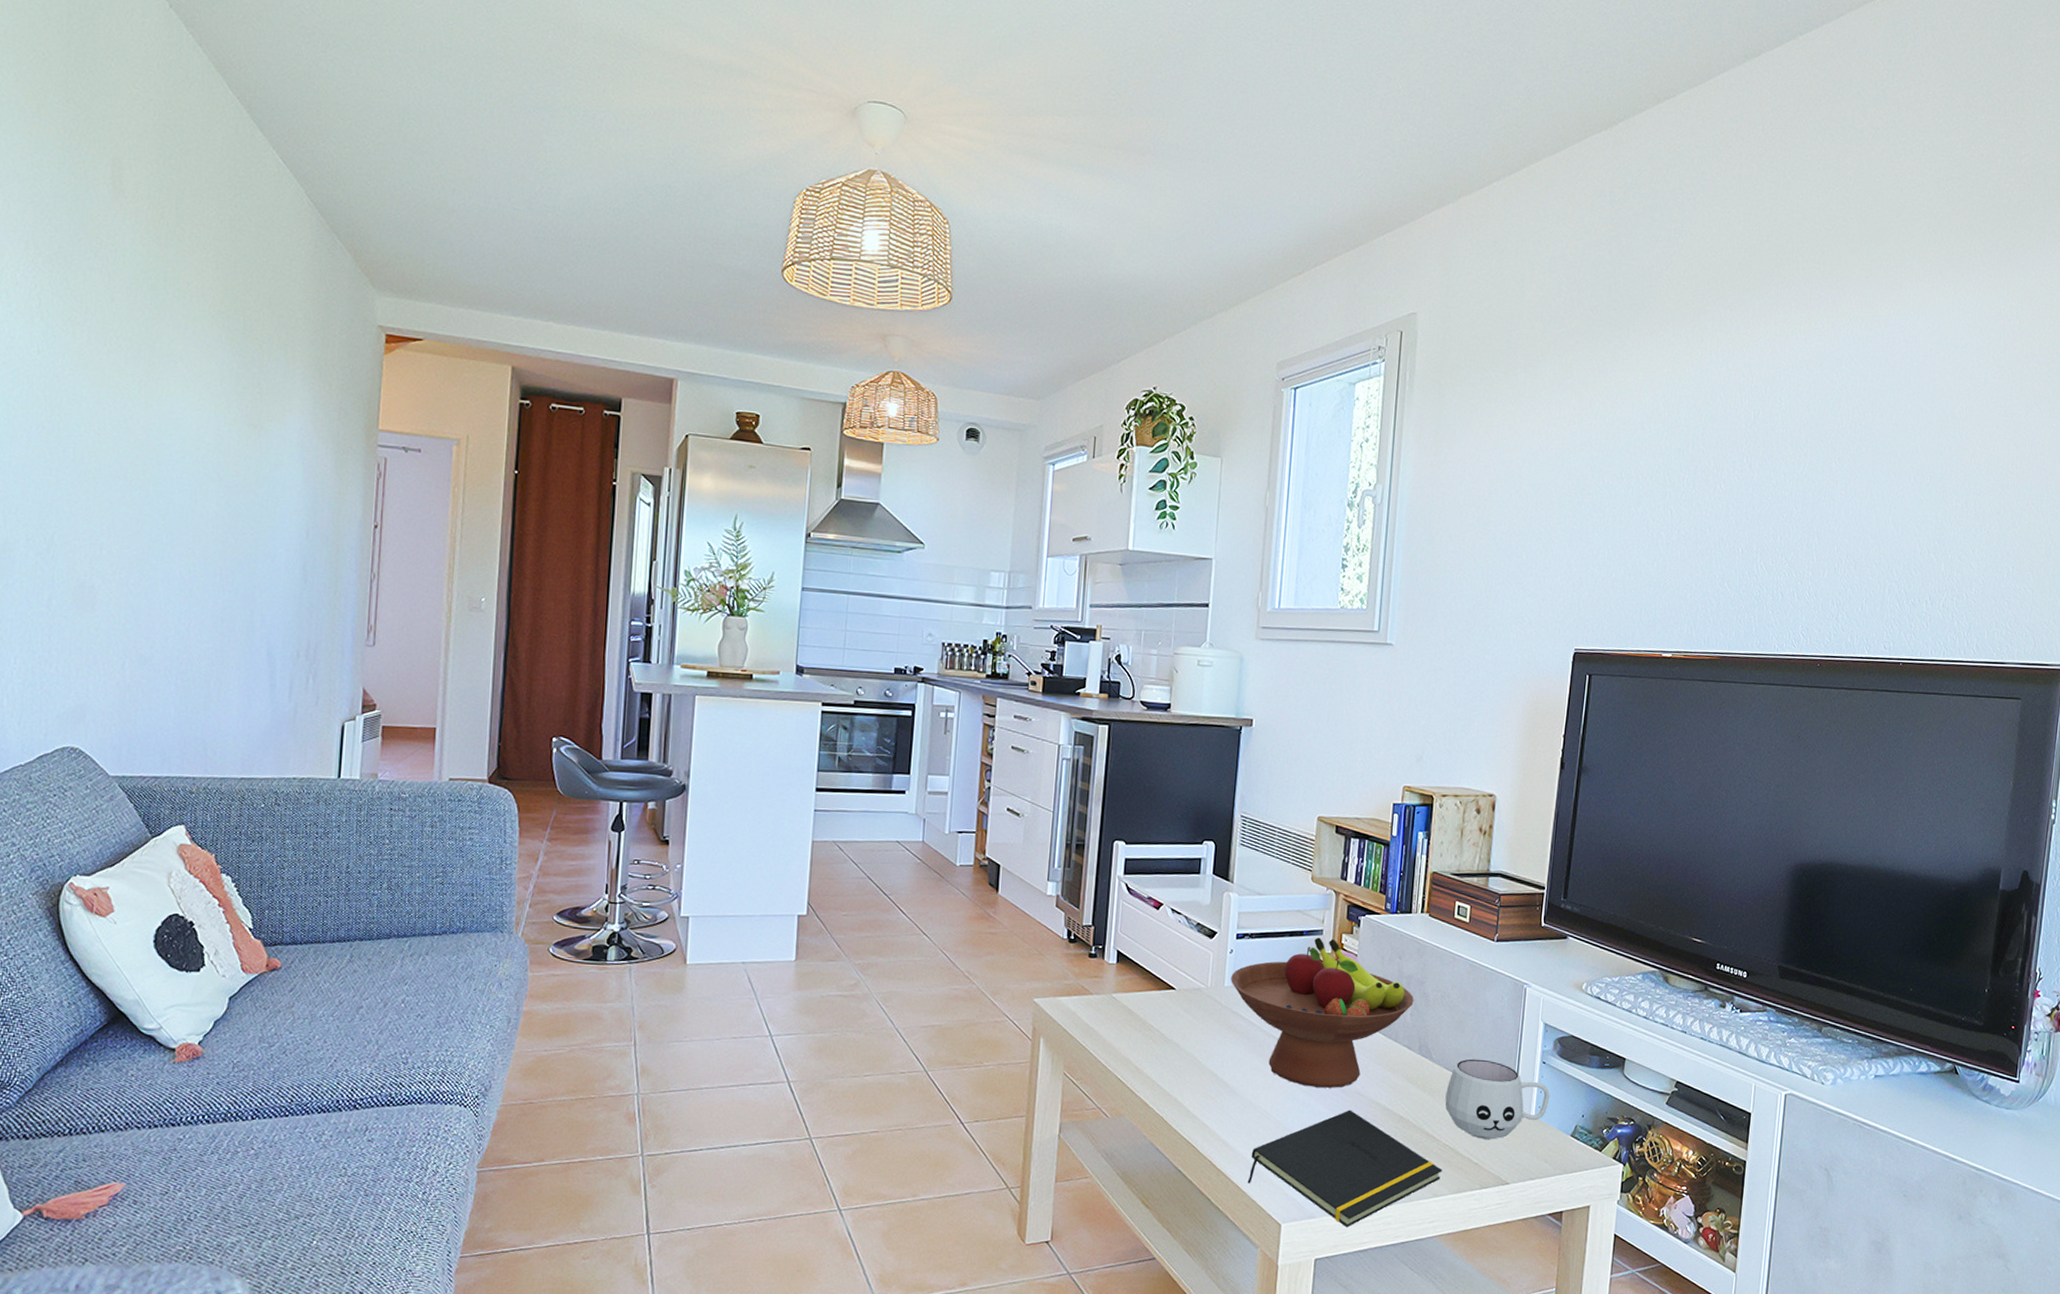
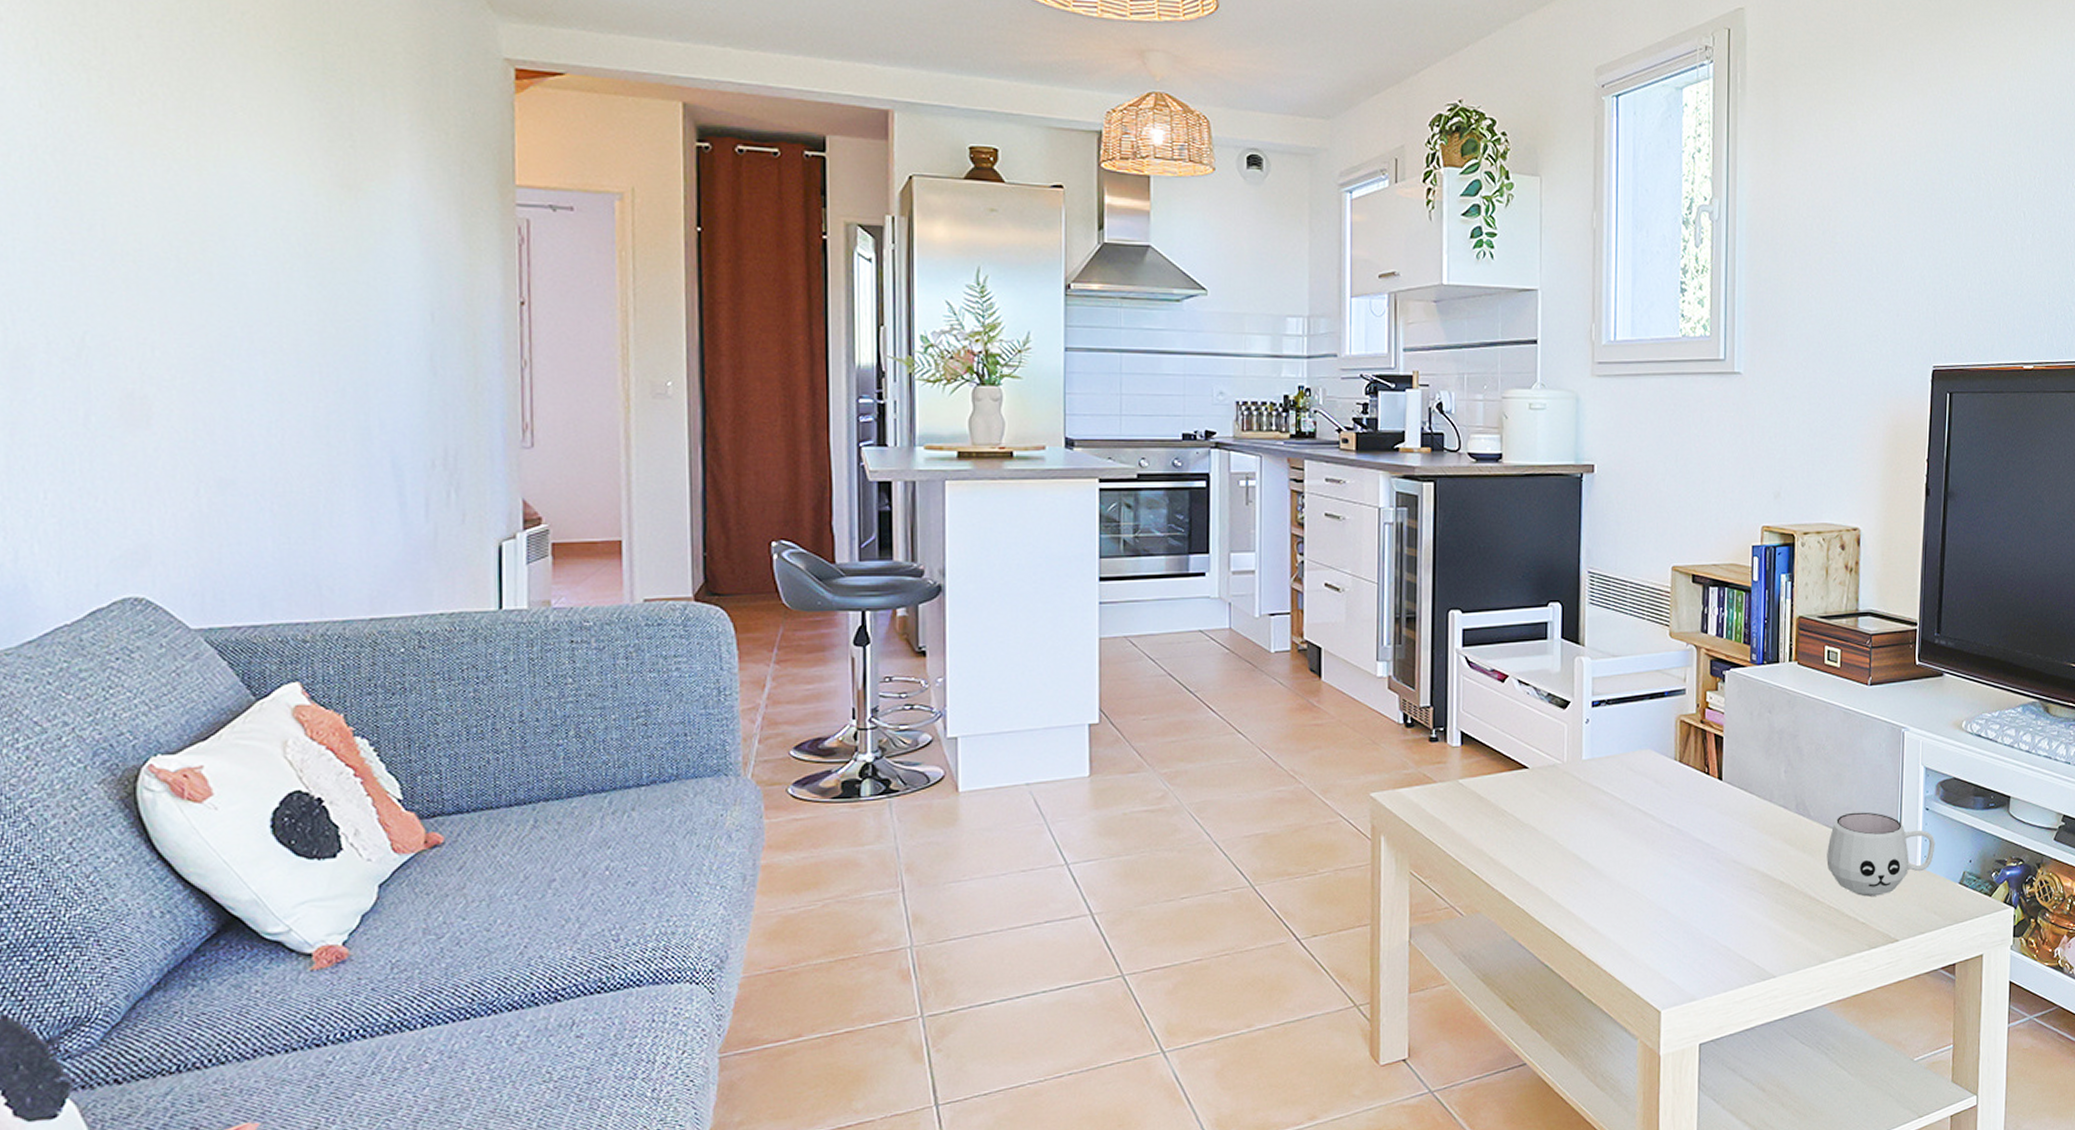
fruit bowl: present [1231,937,1414,1088] -> none [1589,697,1788,860]
notepad: present [1247,1110,1443,1227] -> none [1621,880,1828,1006]

